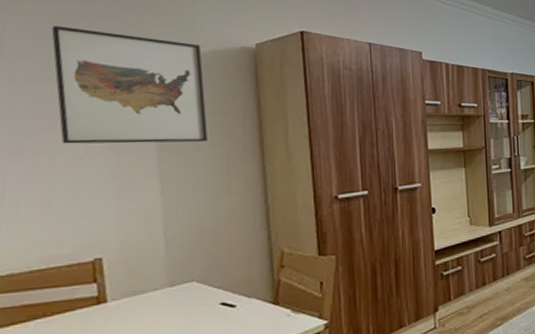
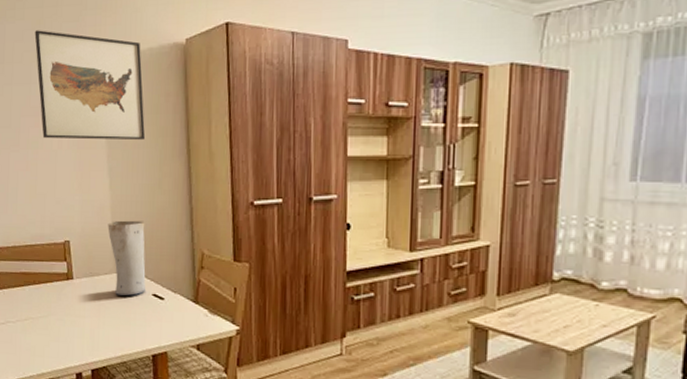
vase: none [158,225,211,313] -> present [107,220,146,297]

